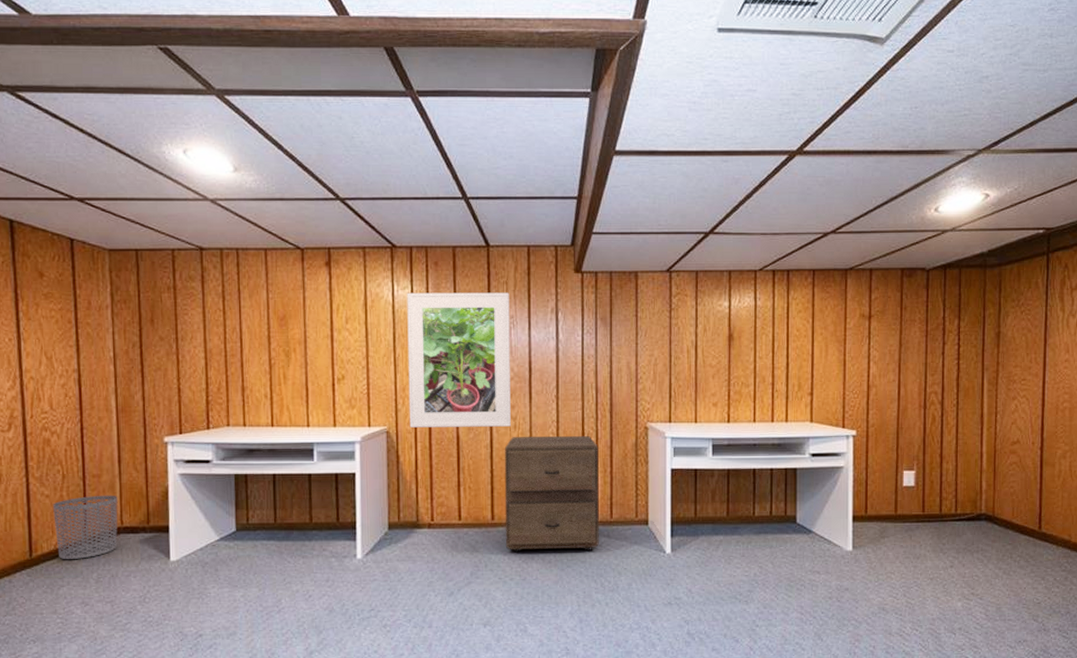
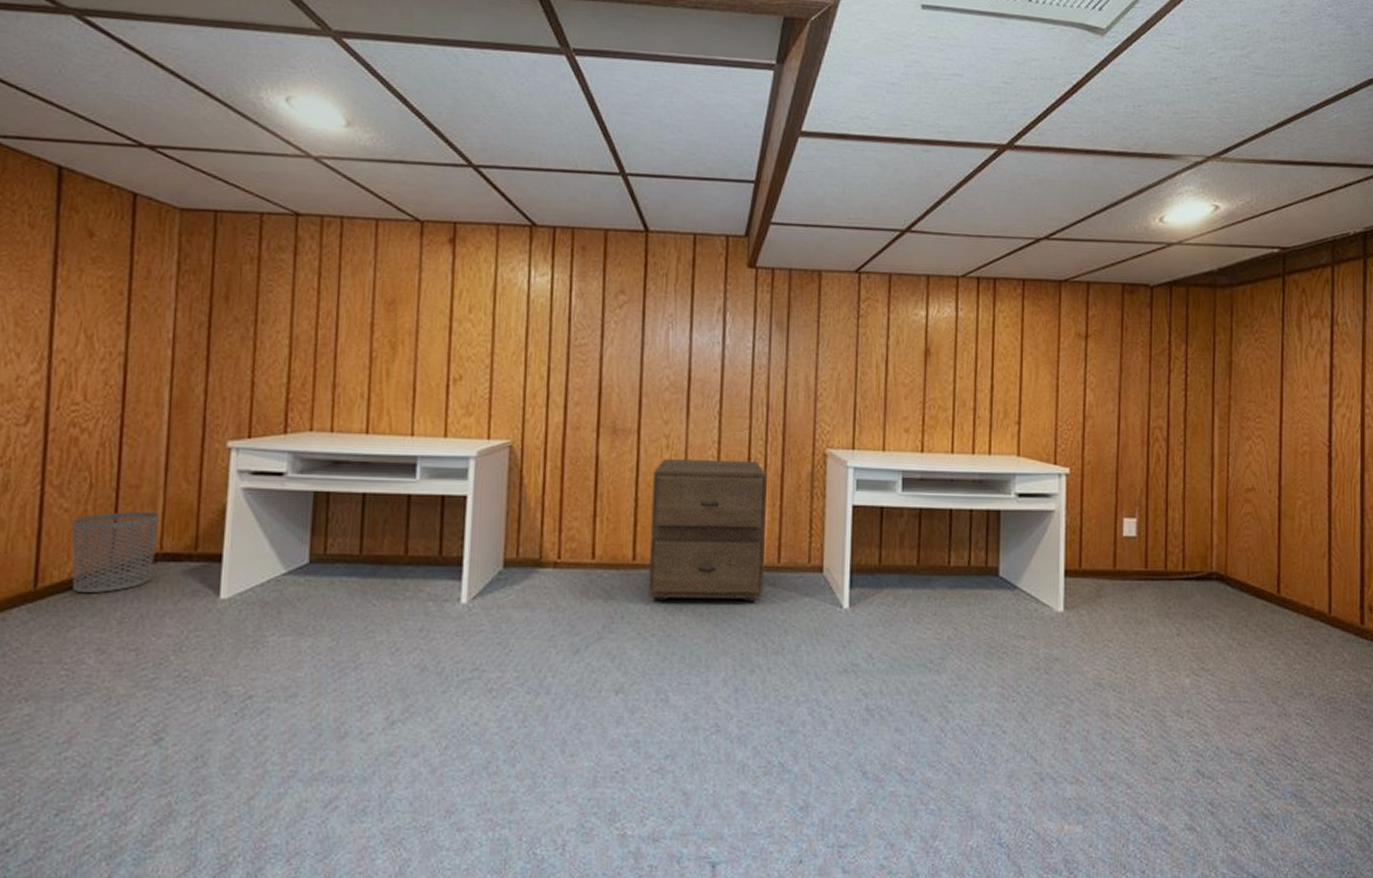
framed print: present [407,292,511,428] -> none [538,280,669,446]

